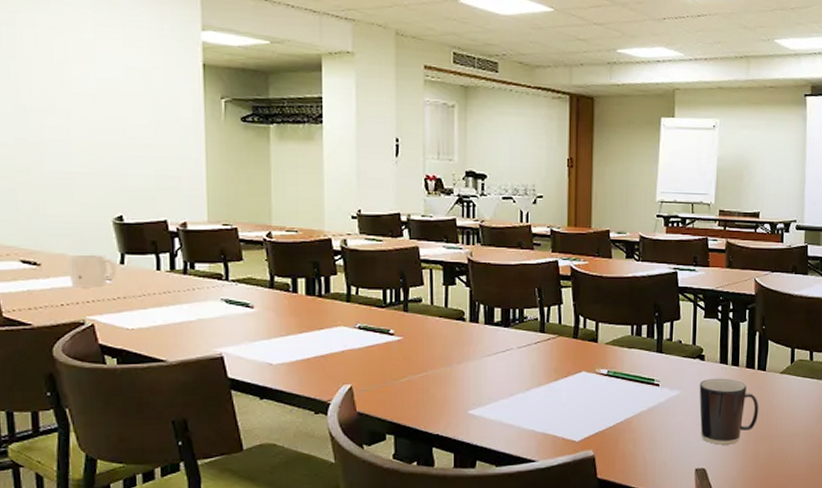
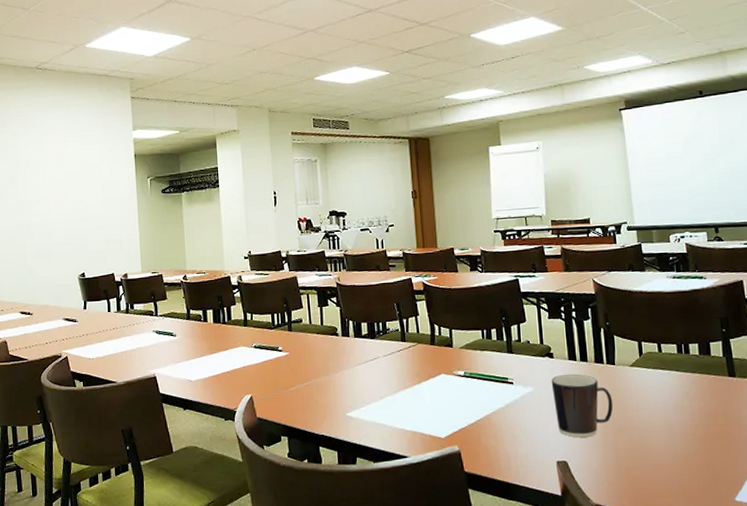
mug: present [68,254,116,288] -> none [50,303,81,329]

